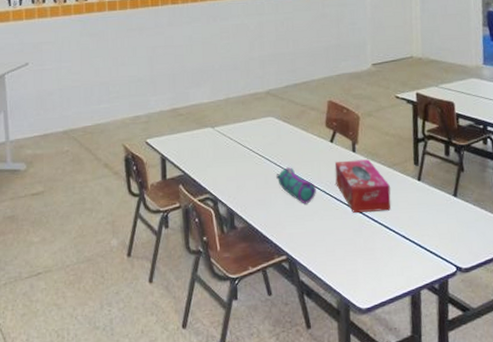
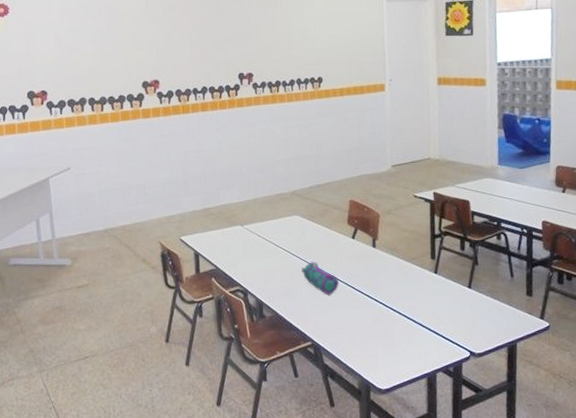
tissue box: present [334,159,391,213] -> none [356,254,409,303]

